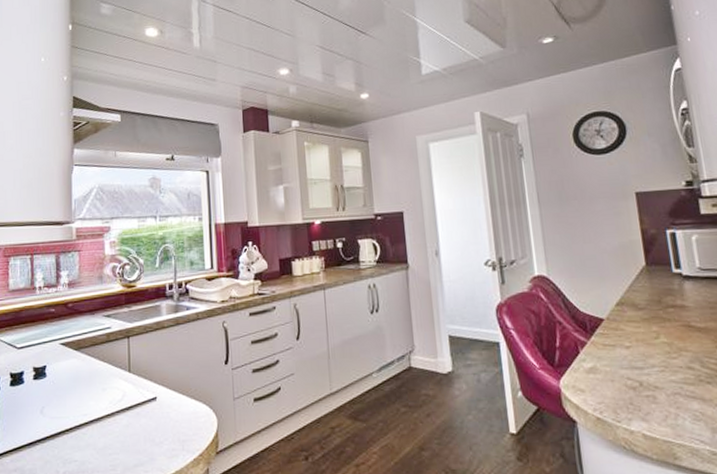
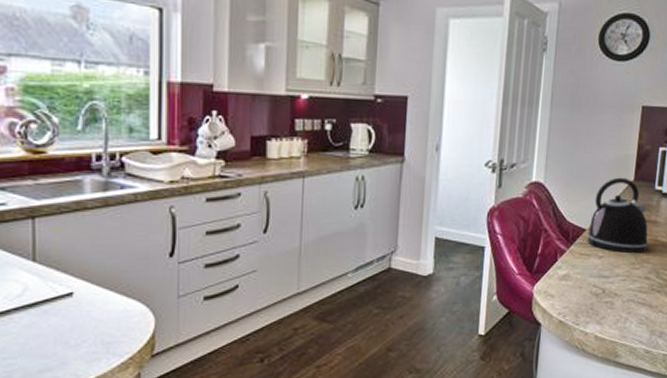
kettle: none [605,263,682,341] -> present [586,177,649,253]

